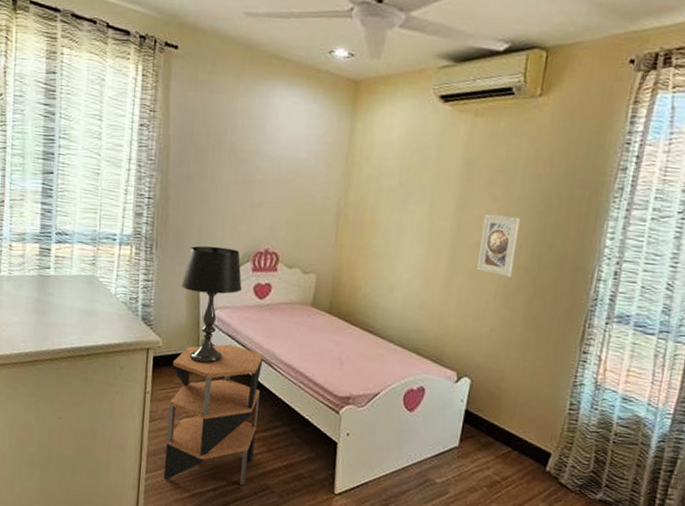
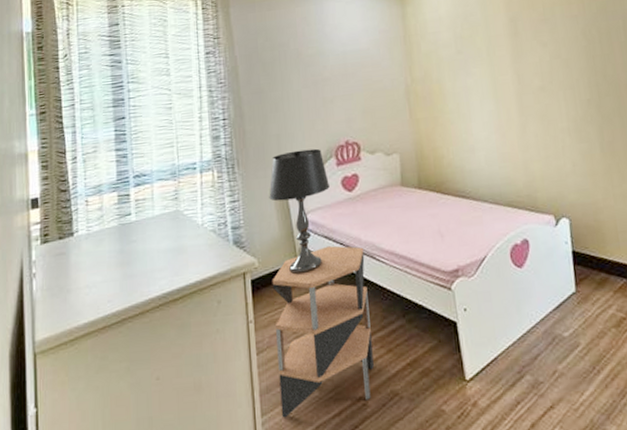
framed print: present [476,214,521,278] -> none [539,56,578,113]

